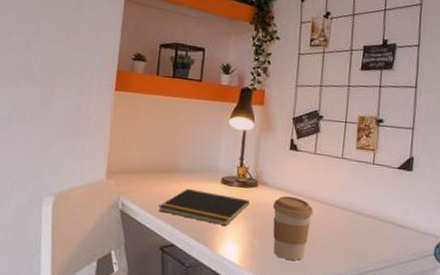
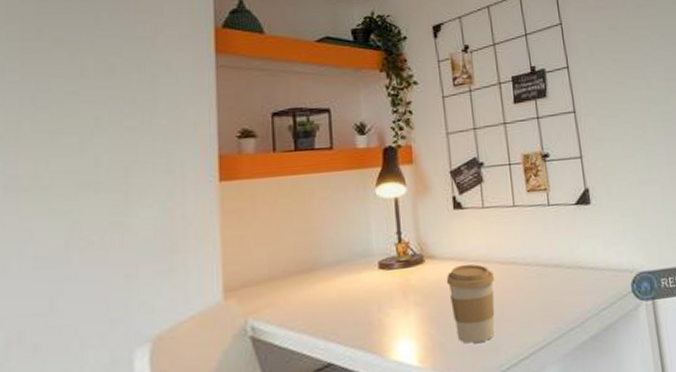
notepad: present [158,189,250,226] -> none [303,281,418,325]

